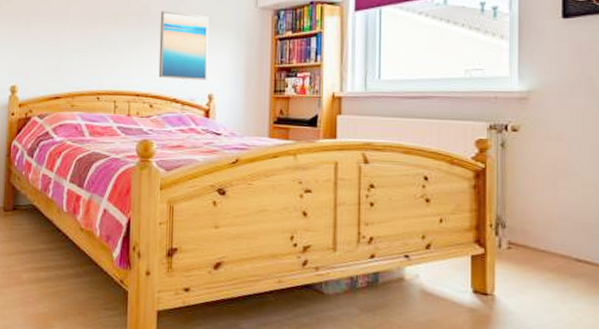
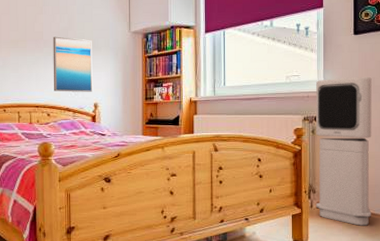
air purifier: none [505,74,590,279] -> present [315,76,372,226]

